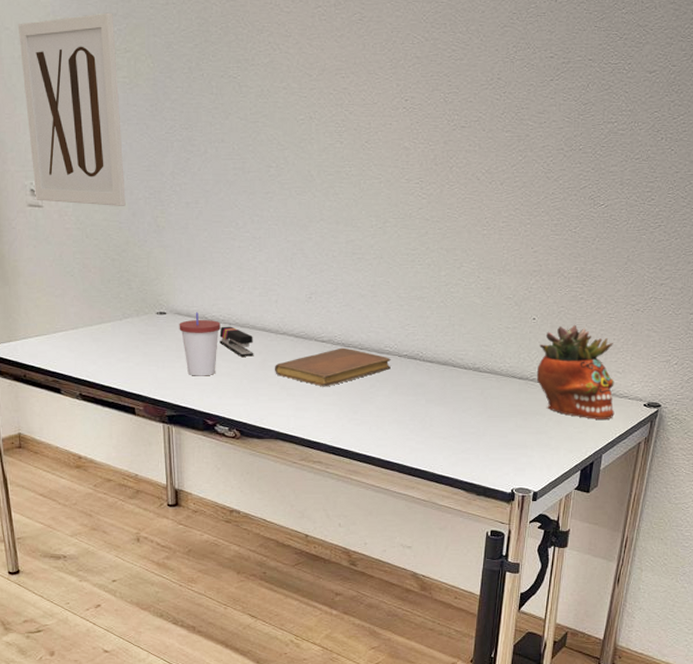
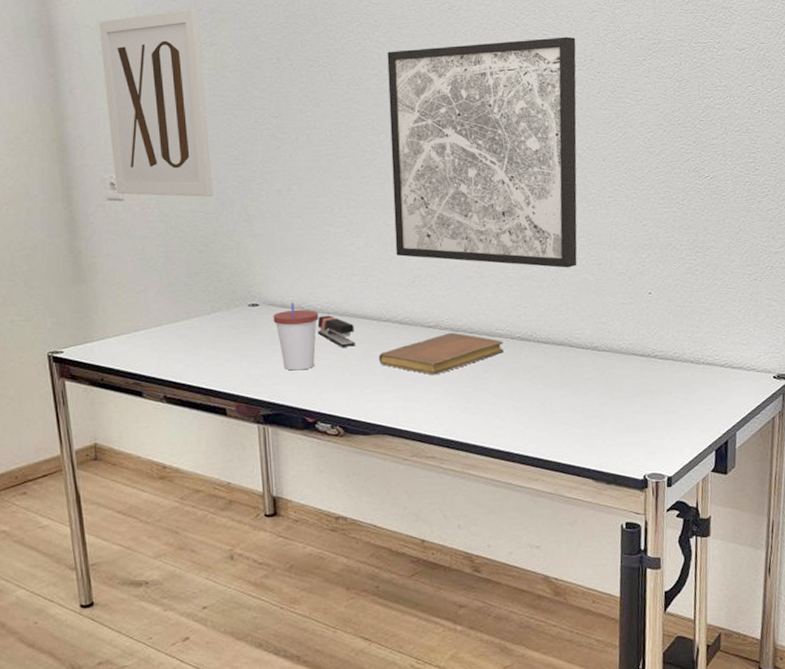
wall art: none [295,53,485,291] -> present [387,36,577,268]
succulent planter: present [536,324,615,419] -> none [658,297,744,395]

